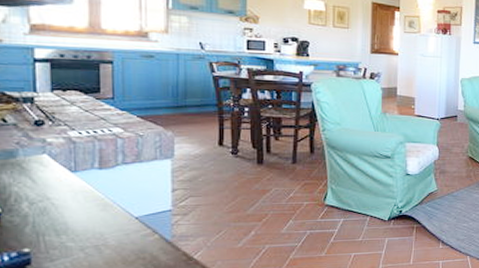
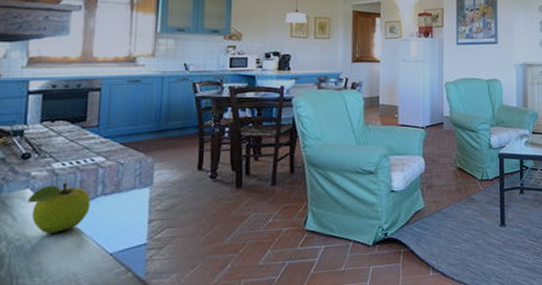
fruit: none [46,150,112,197] -> present [28,182,91,234]

